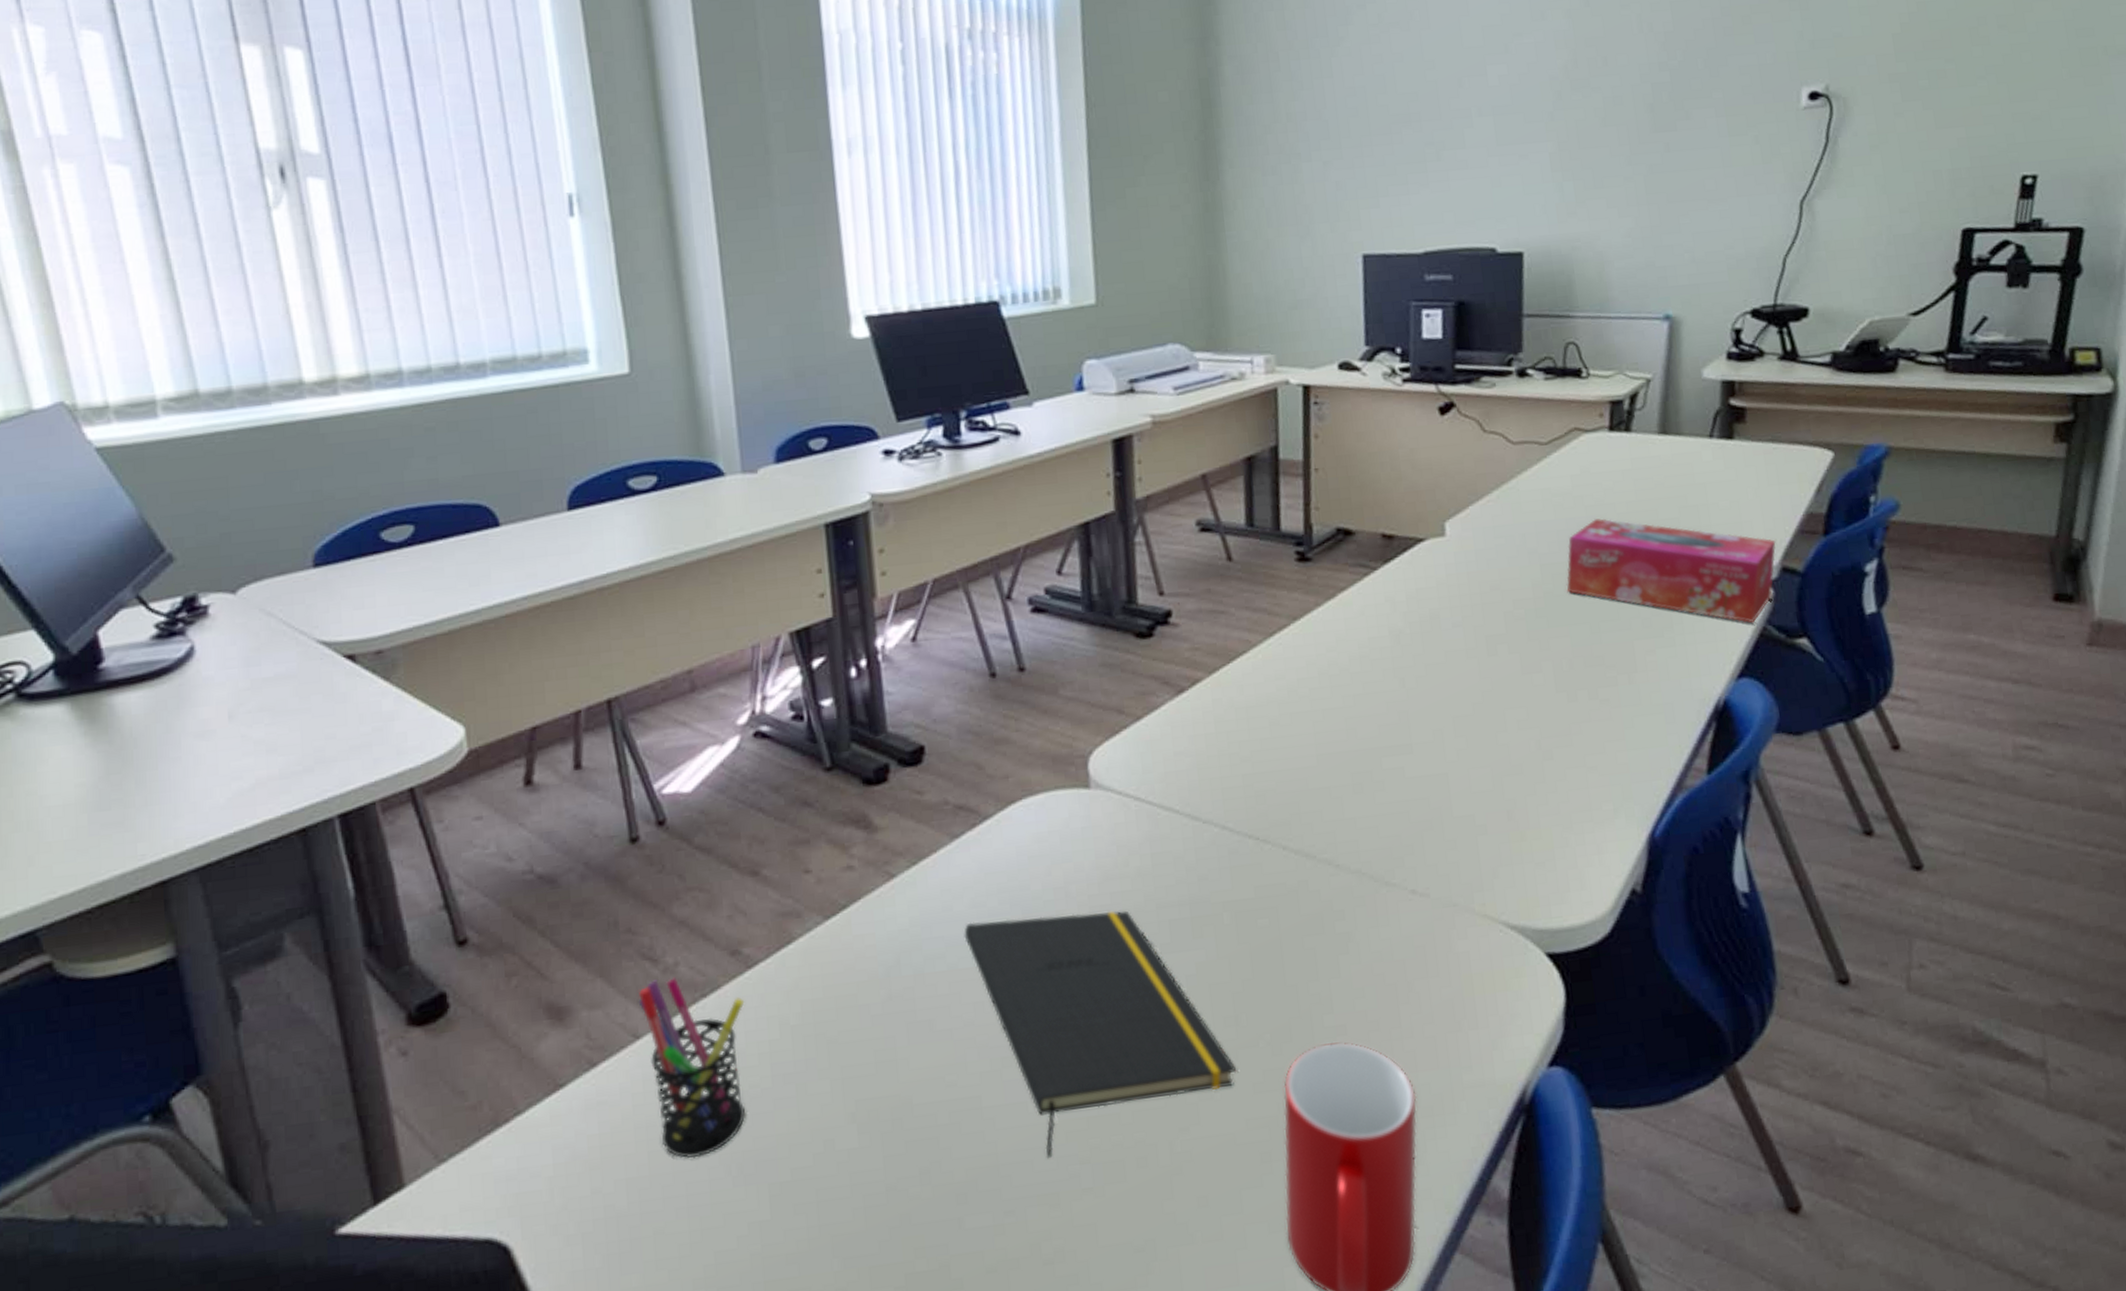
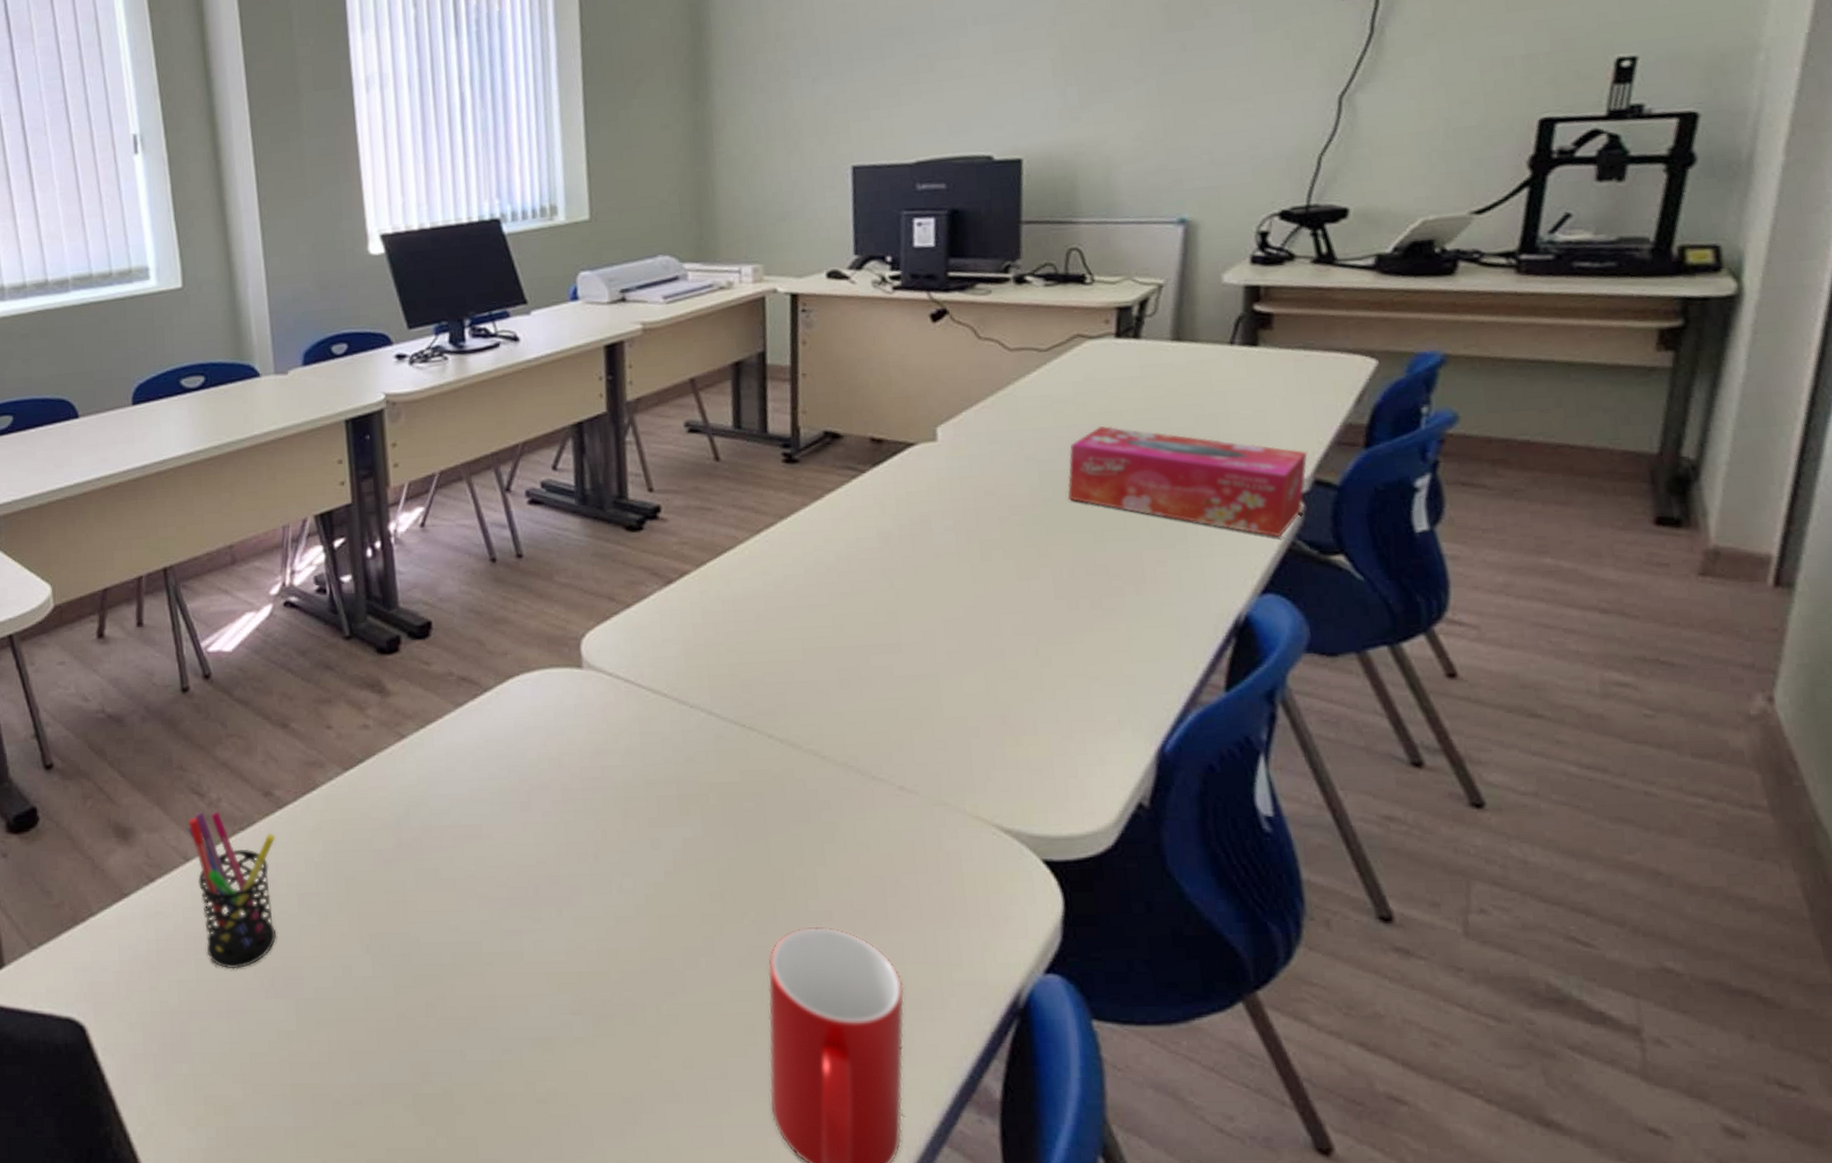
notepad: present [964,910,1237,1159] -> none [466,783,722,1006]

